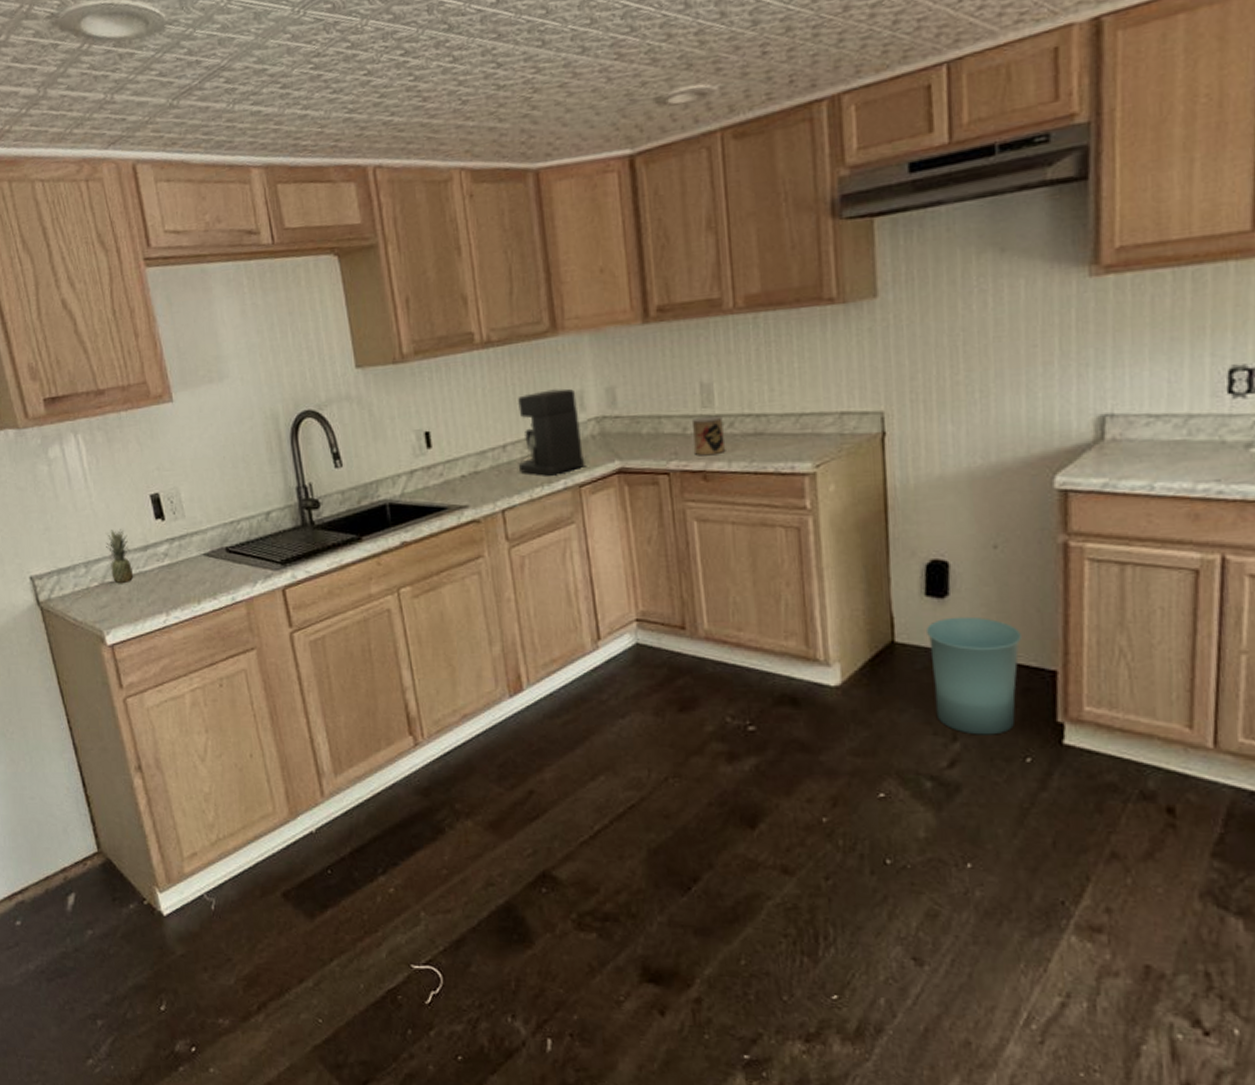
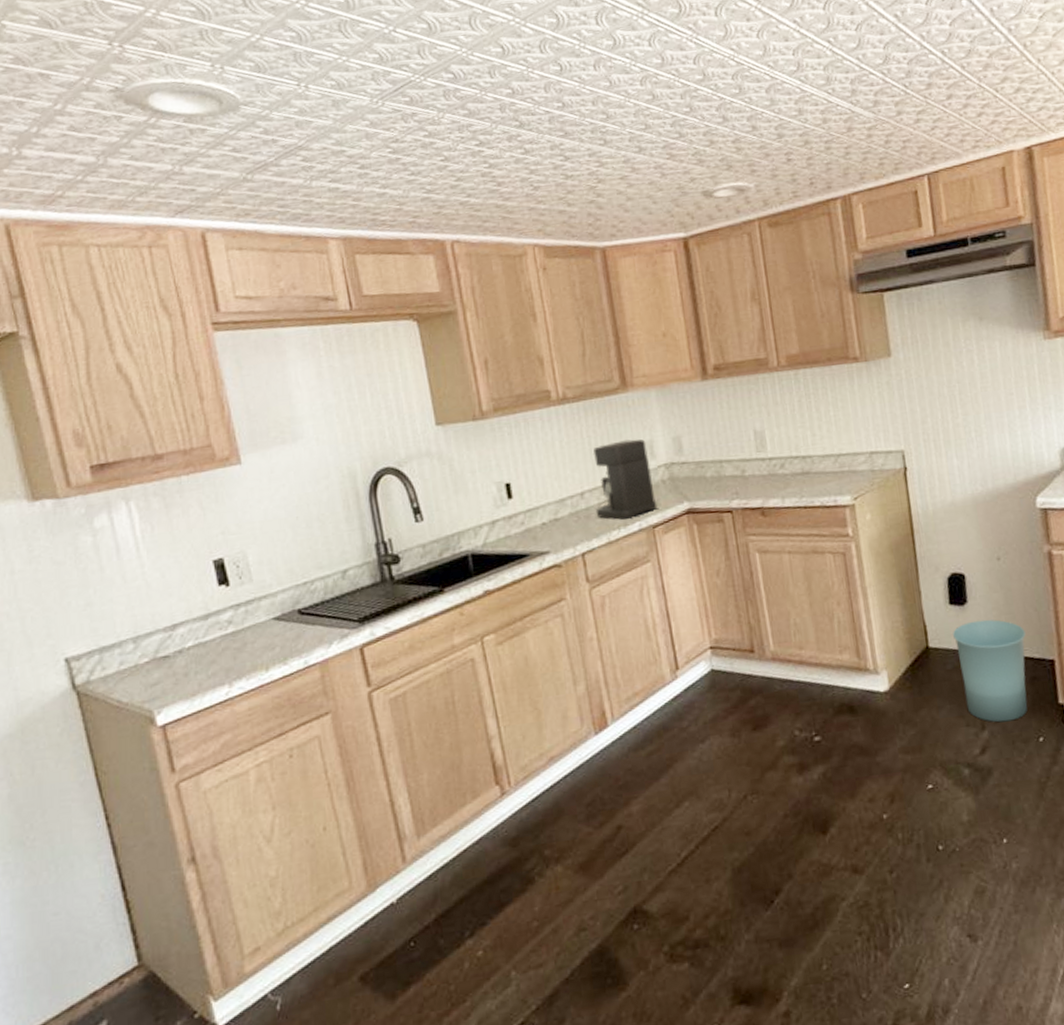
fruit: present [106,529,134,584] -> none [159,598,192,658]
tin can: present [691,415,725,457] -> none [748,458,778,495]

